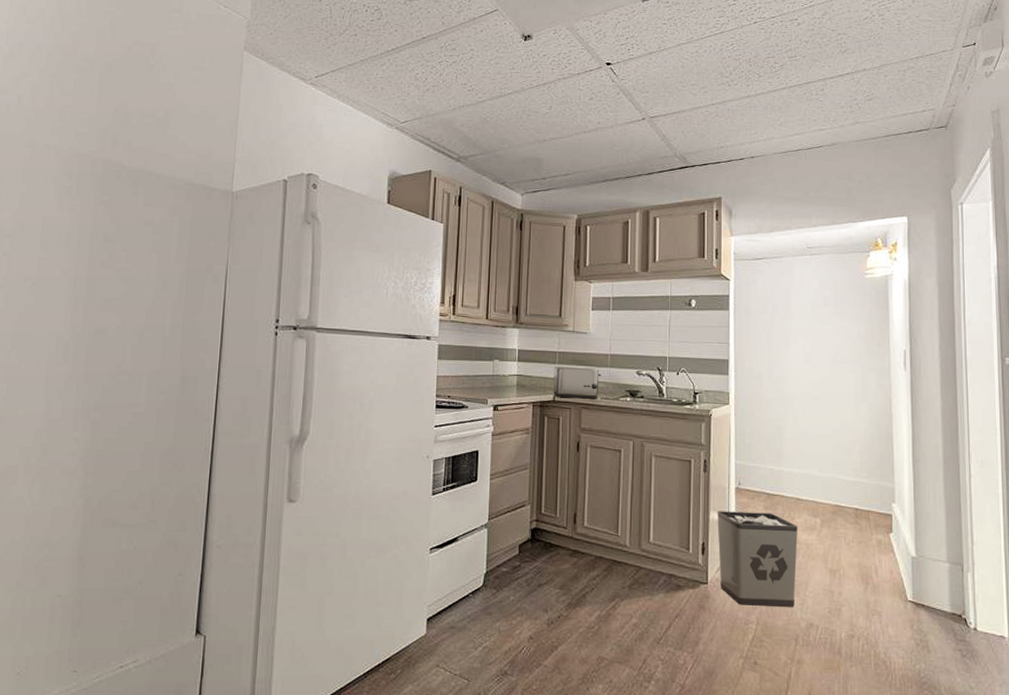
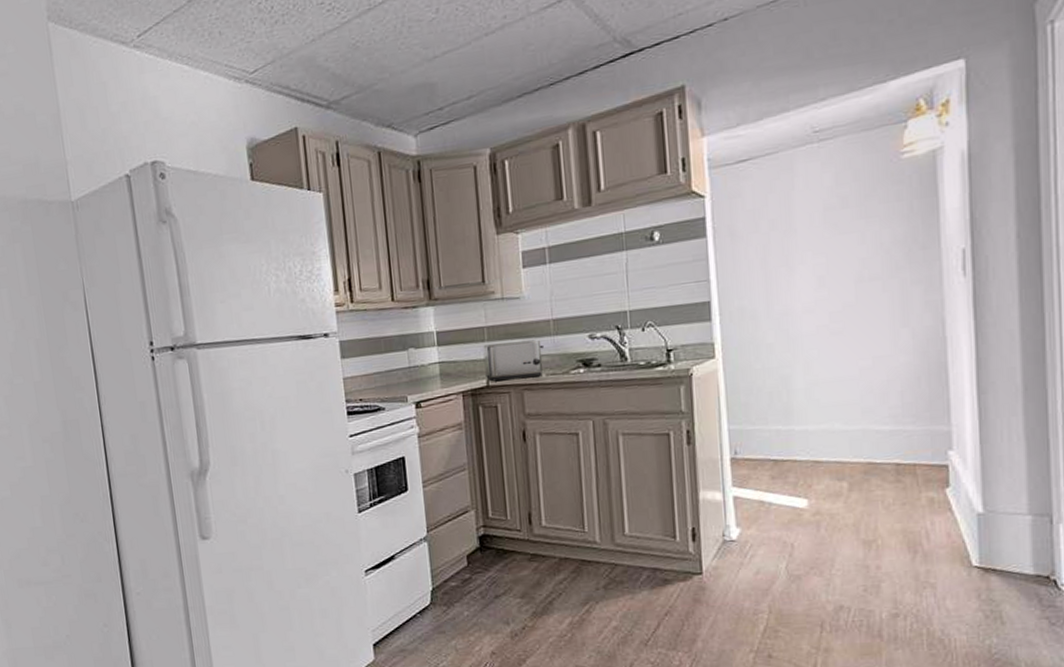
recycling bin: present [717,511,798,607] -> none [708,482,818,594]

